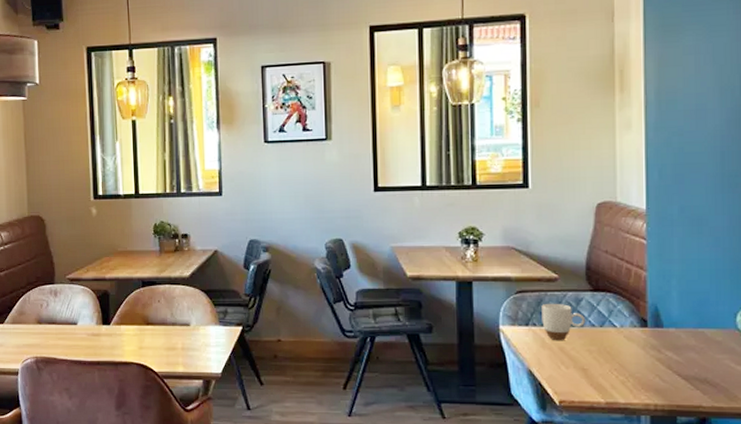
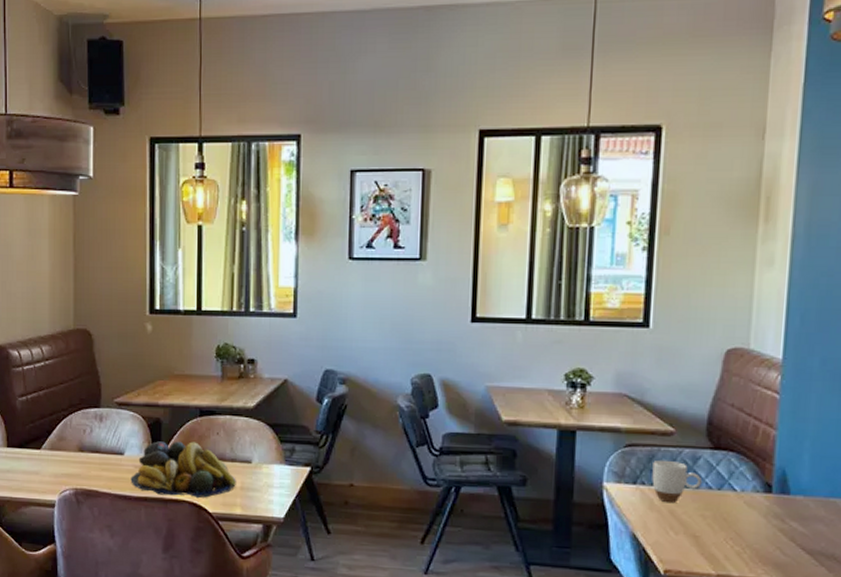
fruit bowl: none [84,310,178,360] -> present [130,441,236,499]

